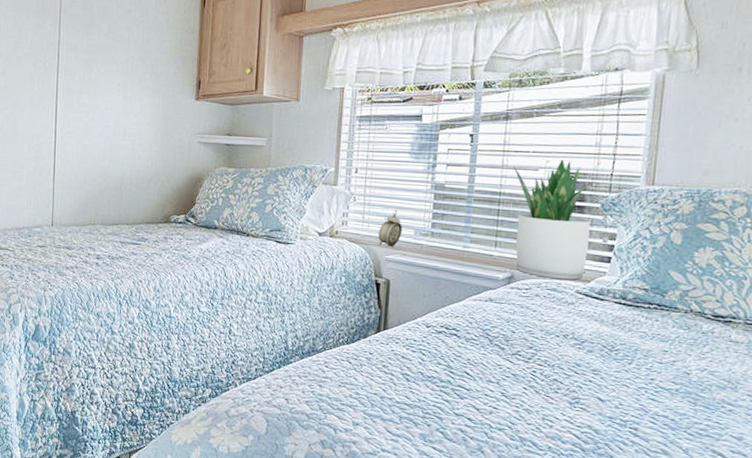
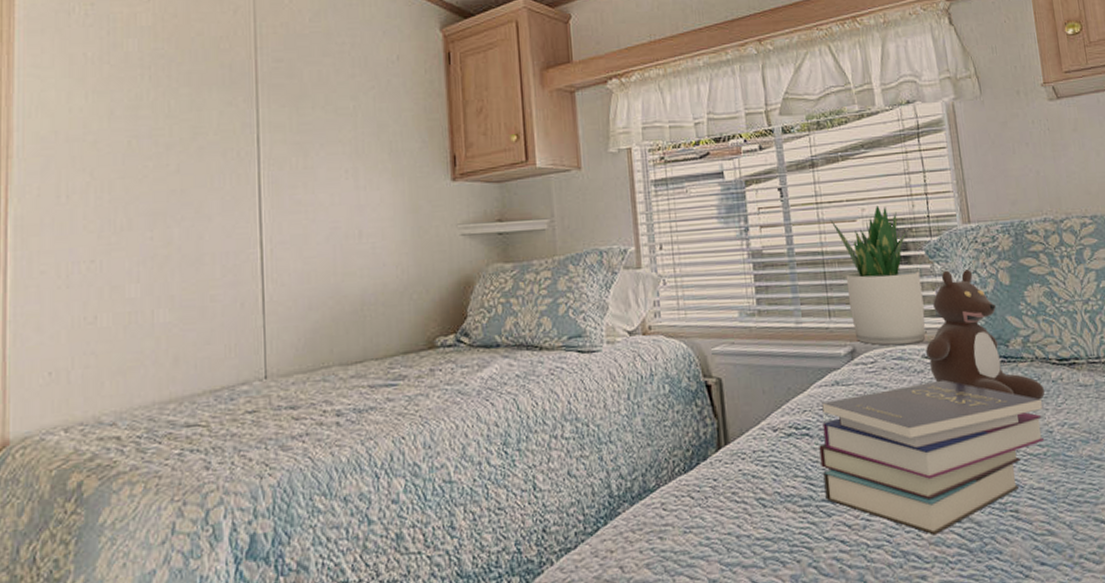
alarm clock: present [378,210,402,247] -> none [698,289,725,337]
books: none [461,312,686,432] -> present [819,379,1045,535]
stuffed animal: none [579,223,693,346] -> present [925,269,1045,400]

